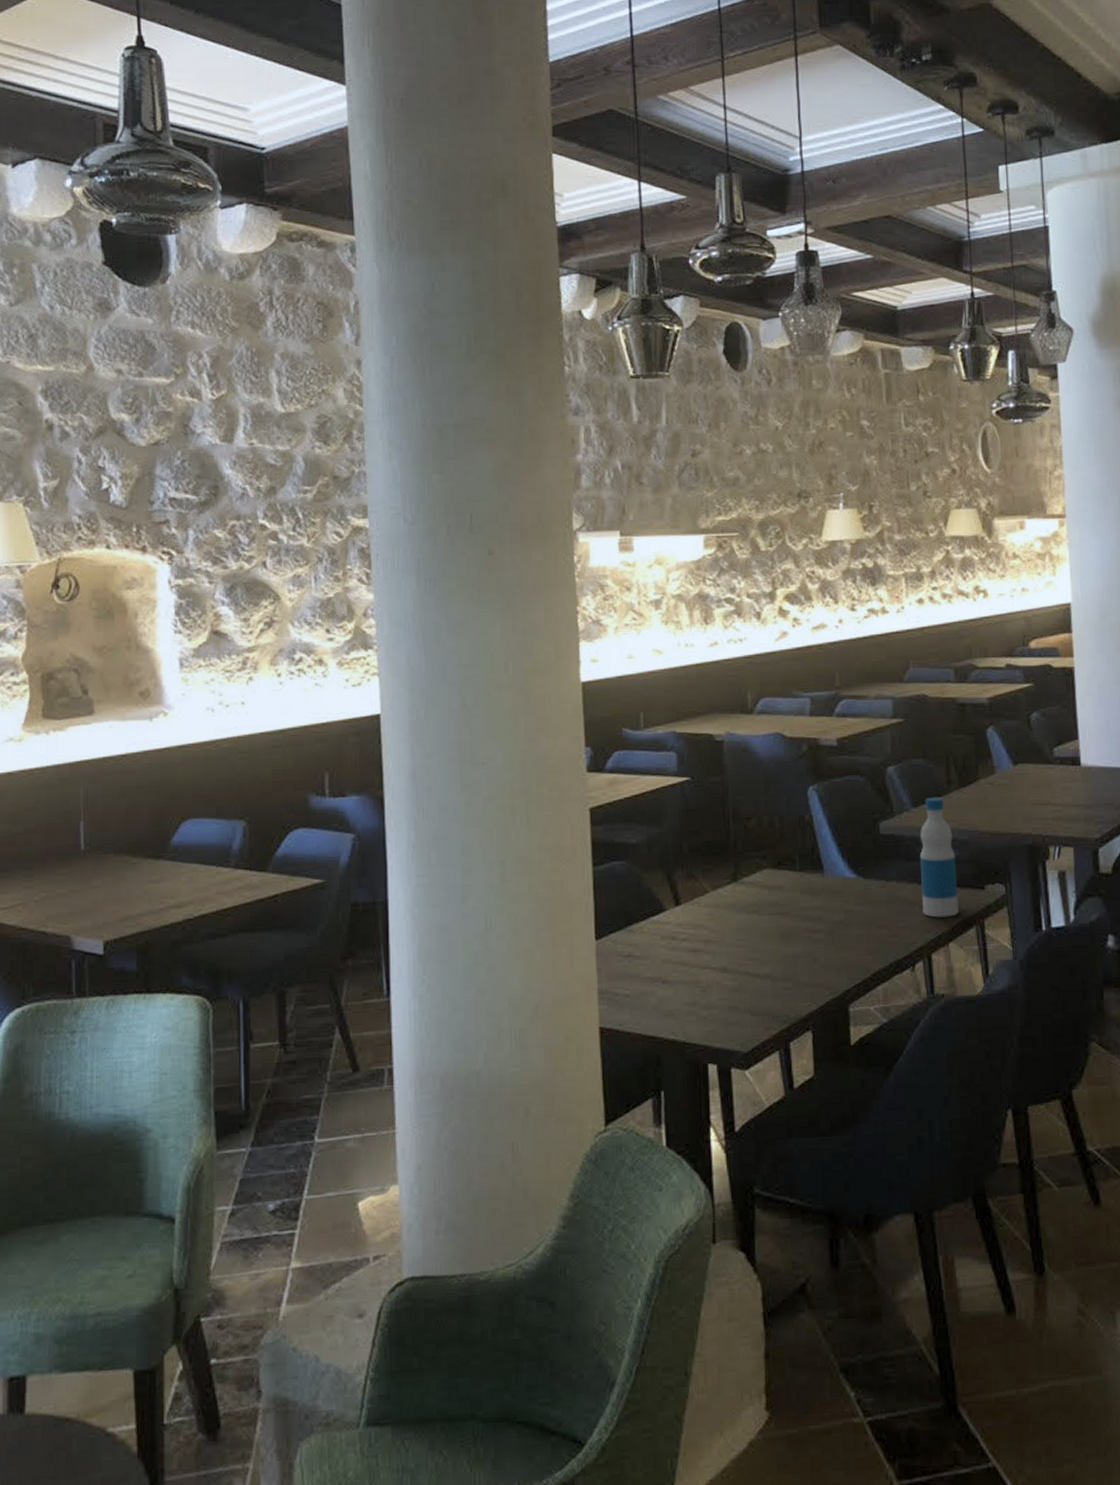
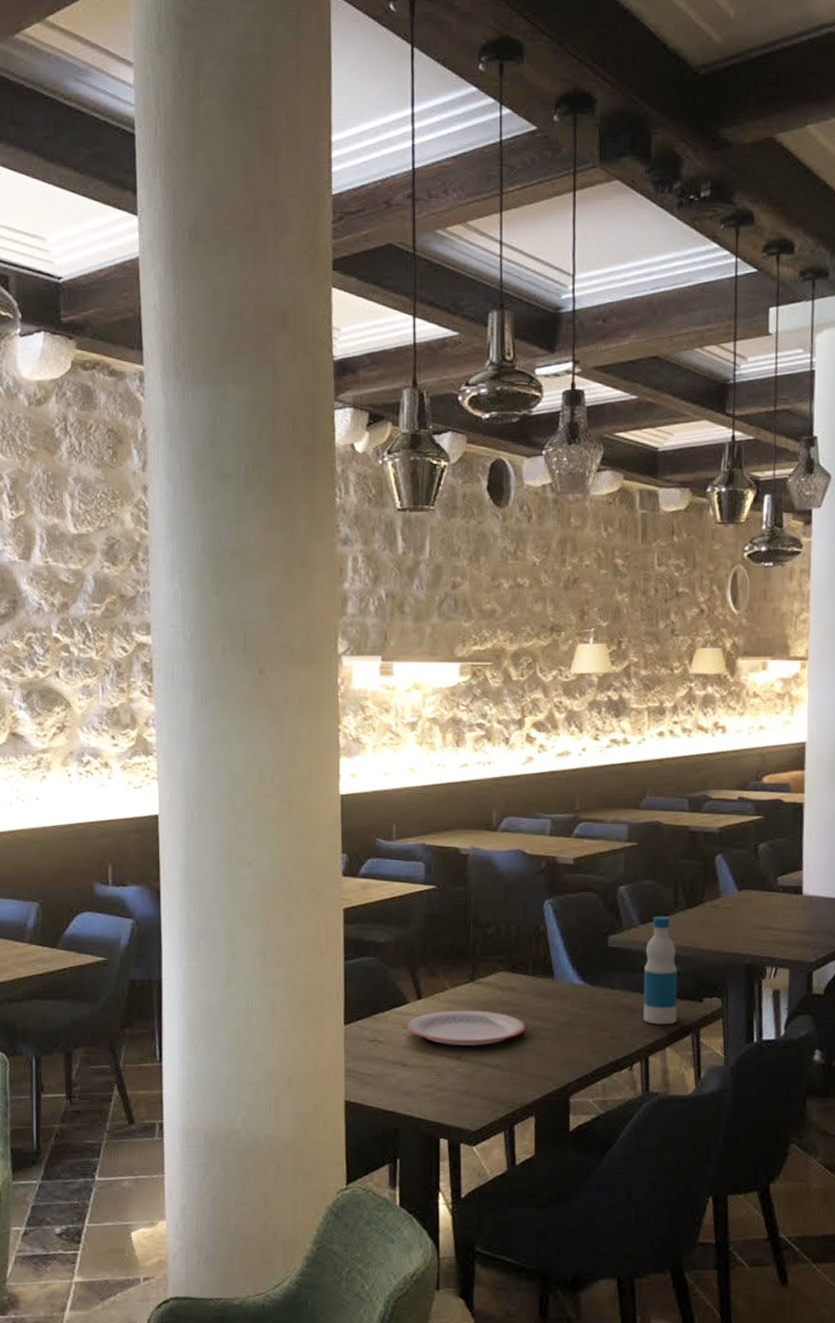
plate: none [665,914,796,956] -> present [406,1010,526,1046]

